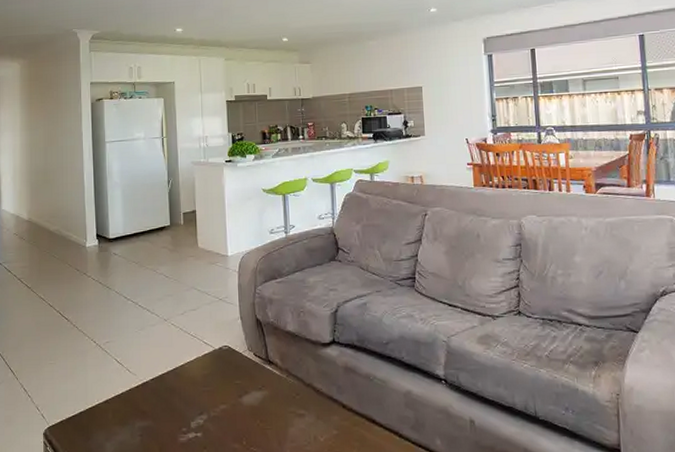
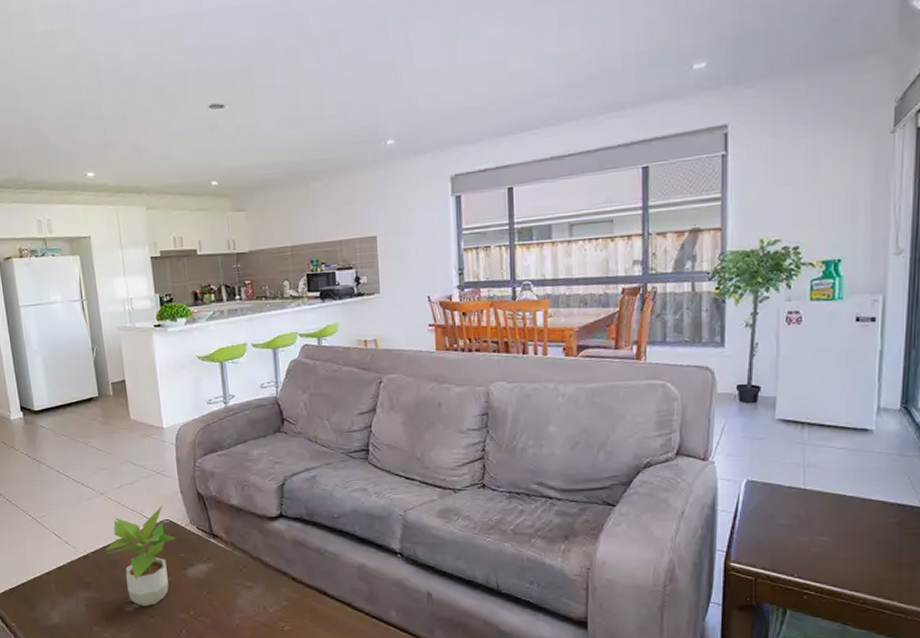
potted plant: none [162,331,234,437] -> present [103,505,176,607]

